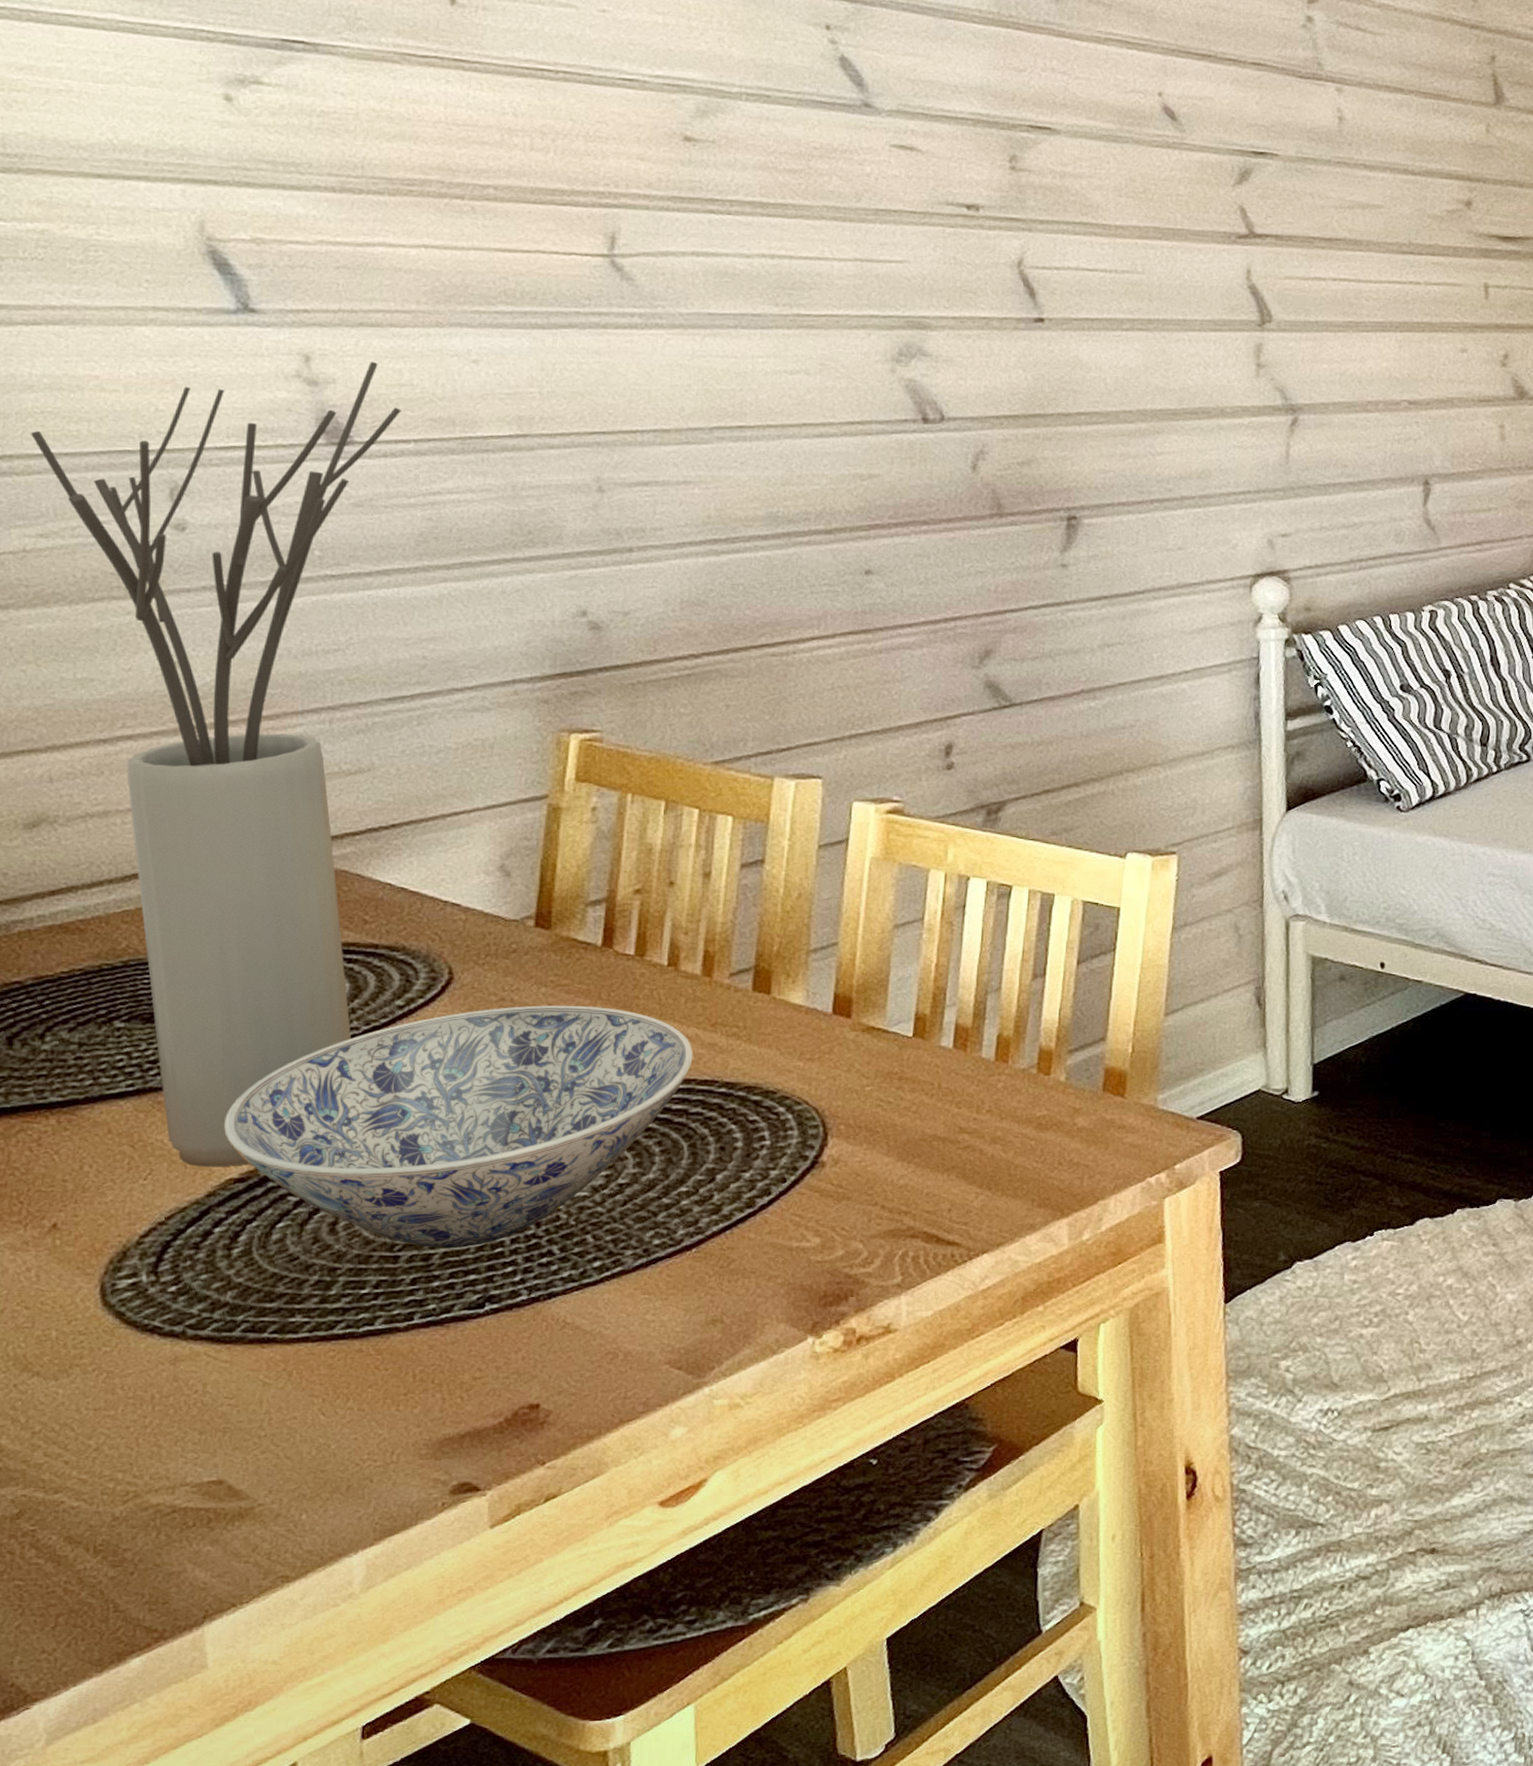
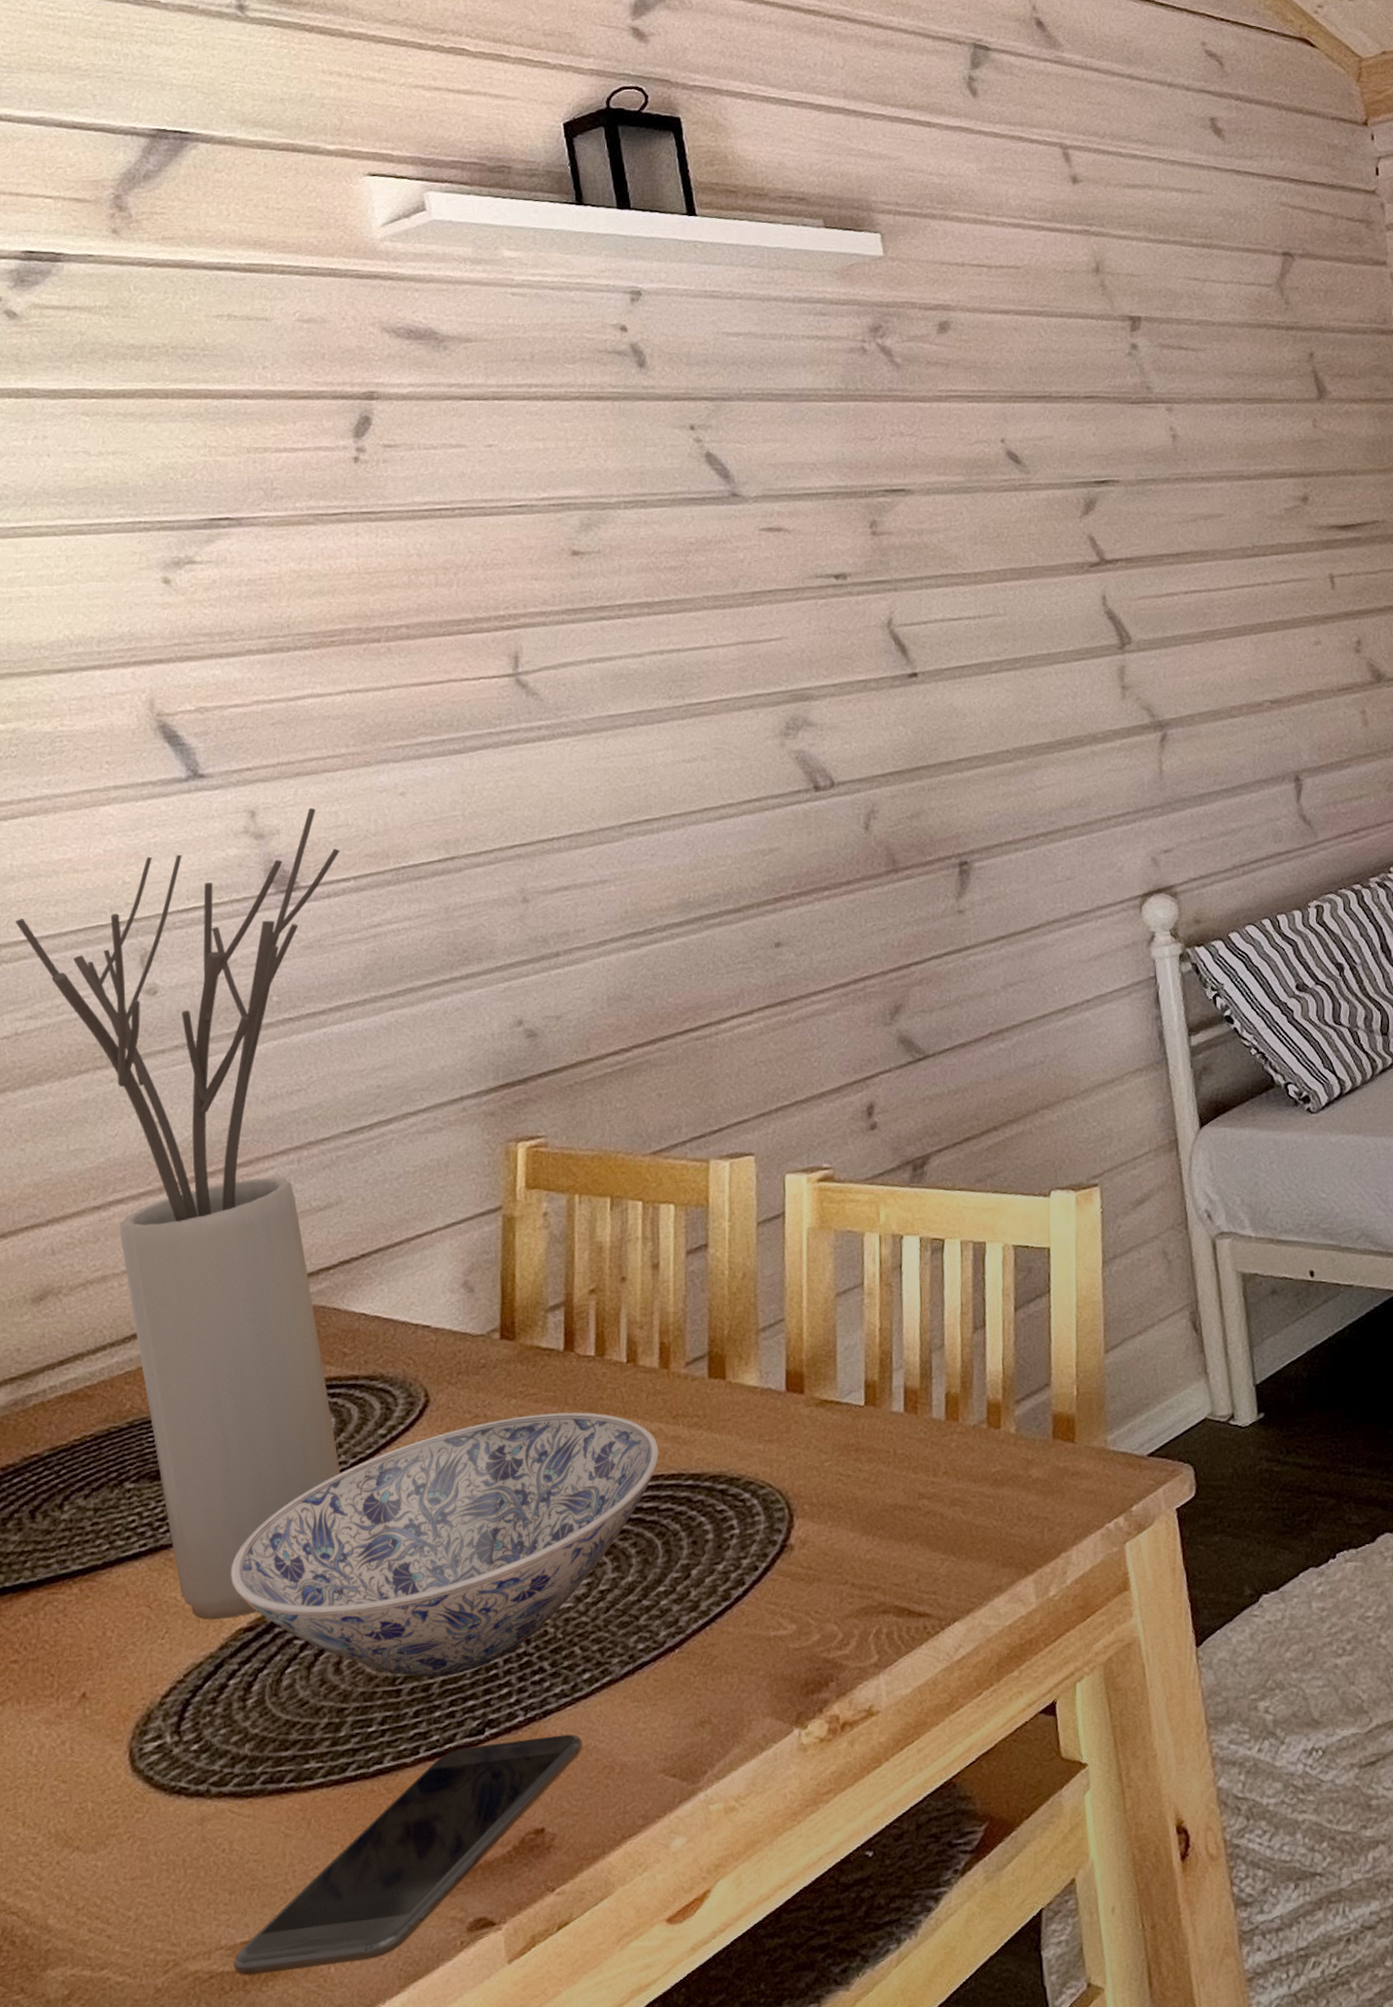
smartphone: none [197,1317,588,1514] -> present [233,1734,583,1976]

